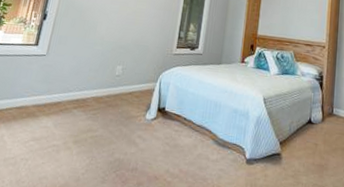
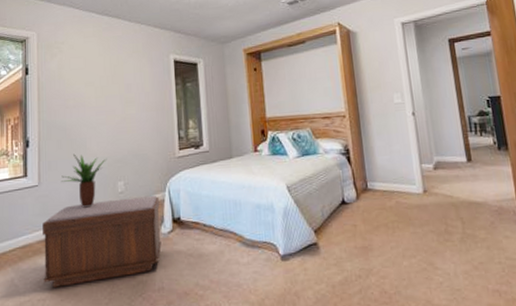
bench: none [30,78,150,152] -> present [42,195,162,288]
potted plant: none [66,33,112,83] -> present [60,154,107,208]

